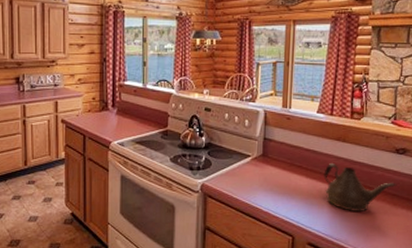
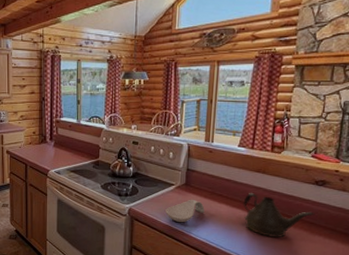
spoon rest: none [242,171,284,199] -> present [165,199,205,223]

